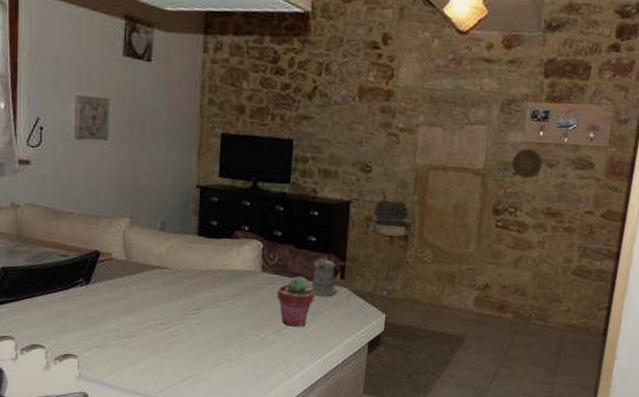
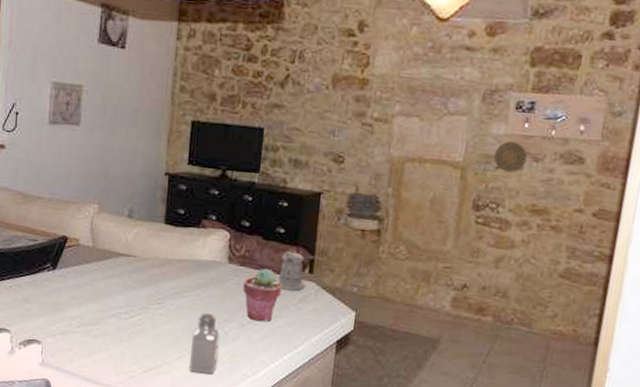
saltshaker: none [227,320,256,380] -> present [189,312,220,375]

